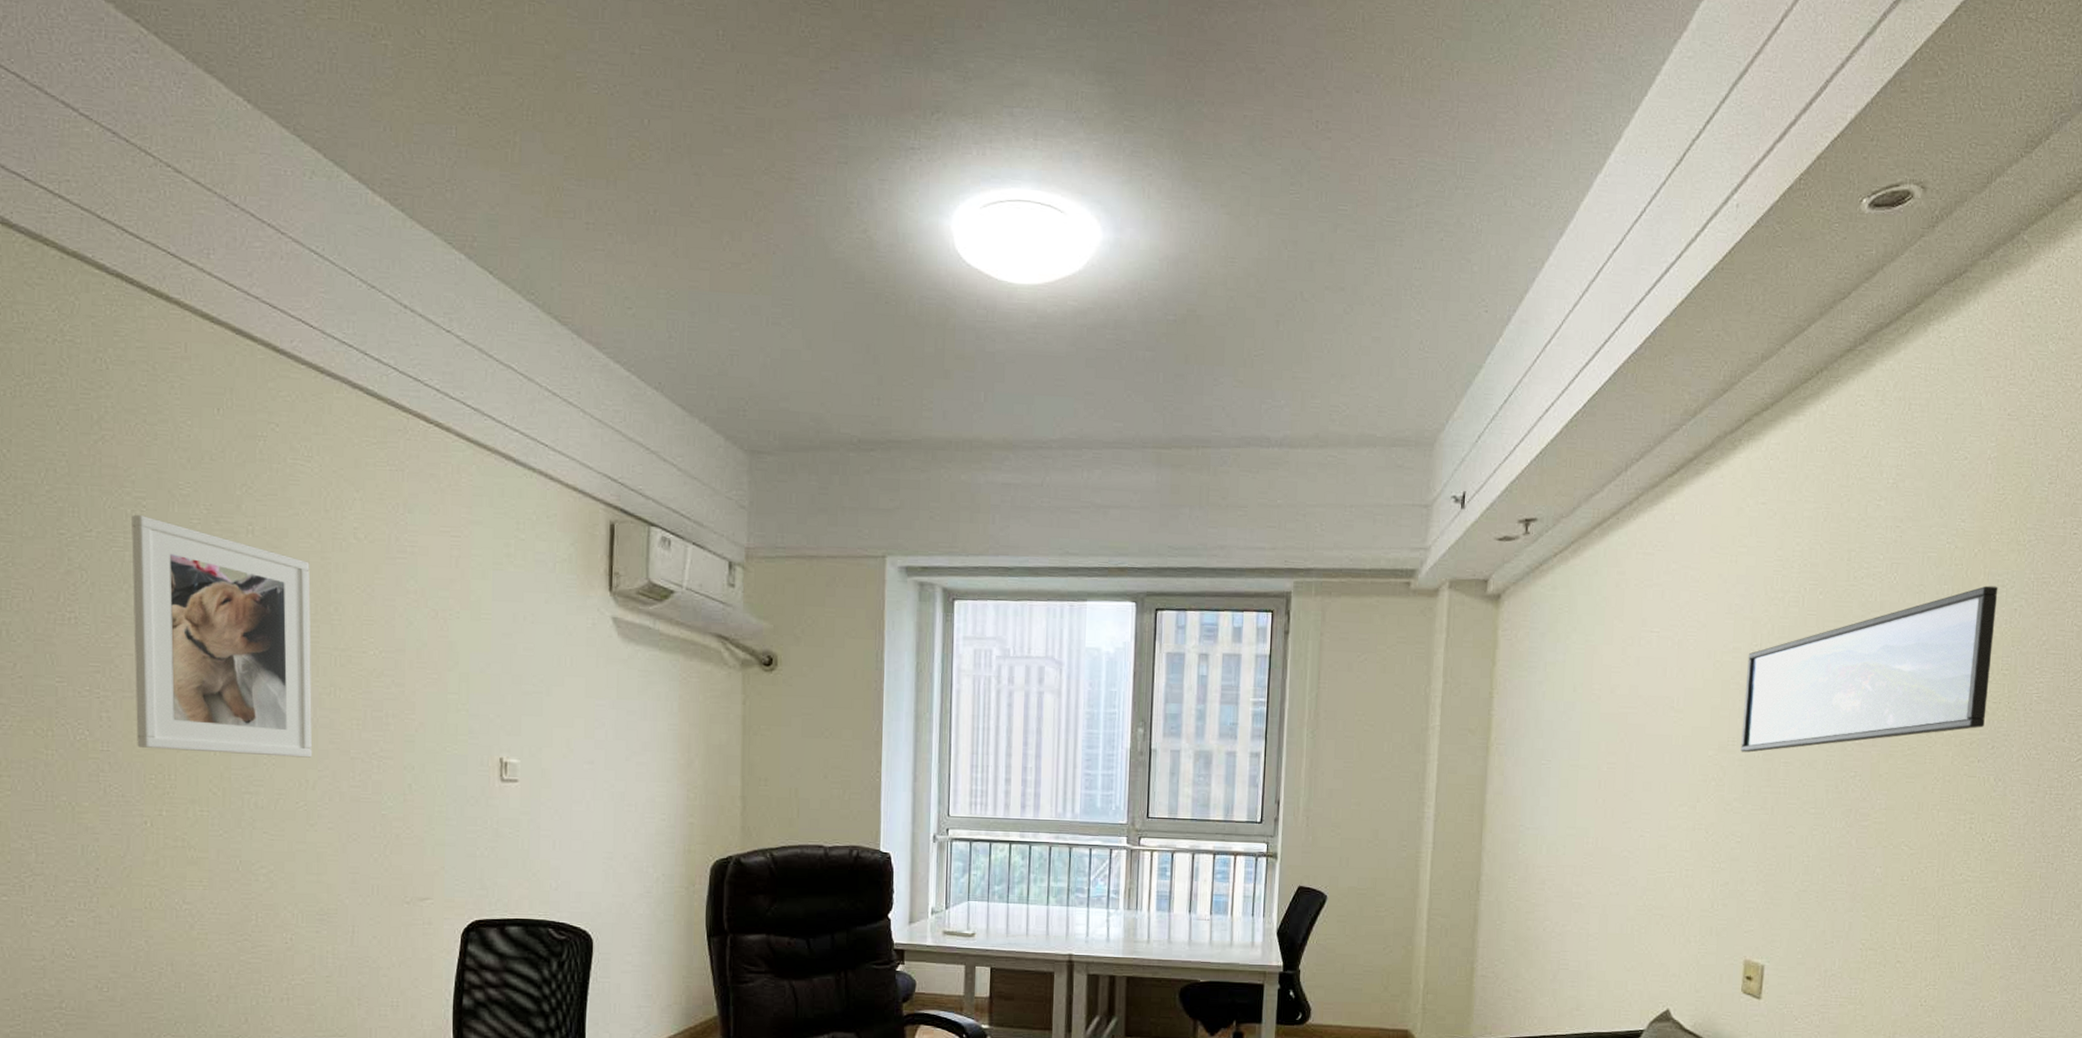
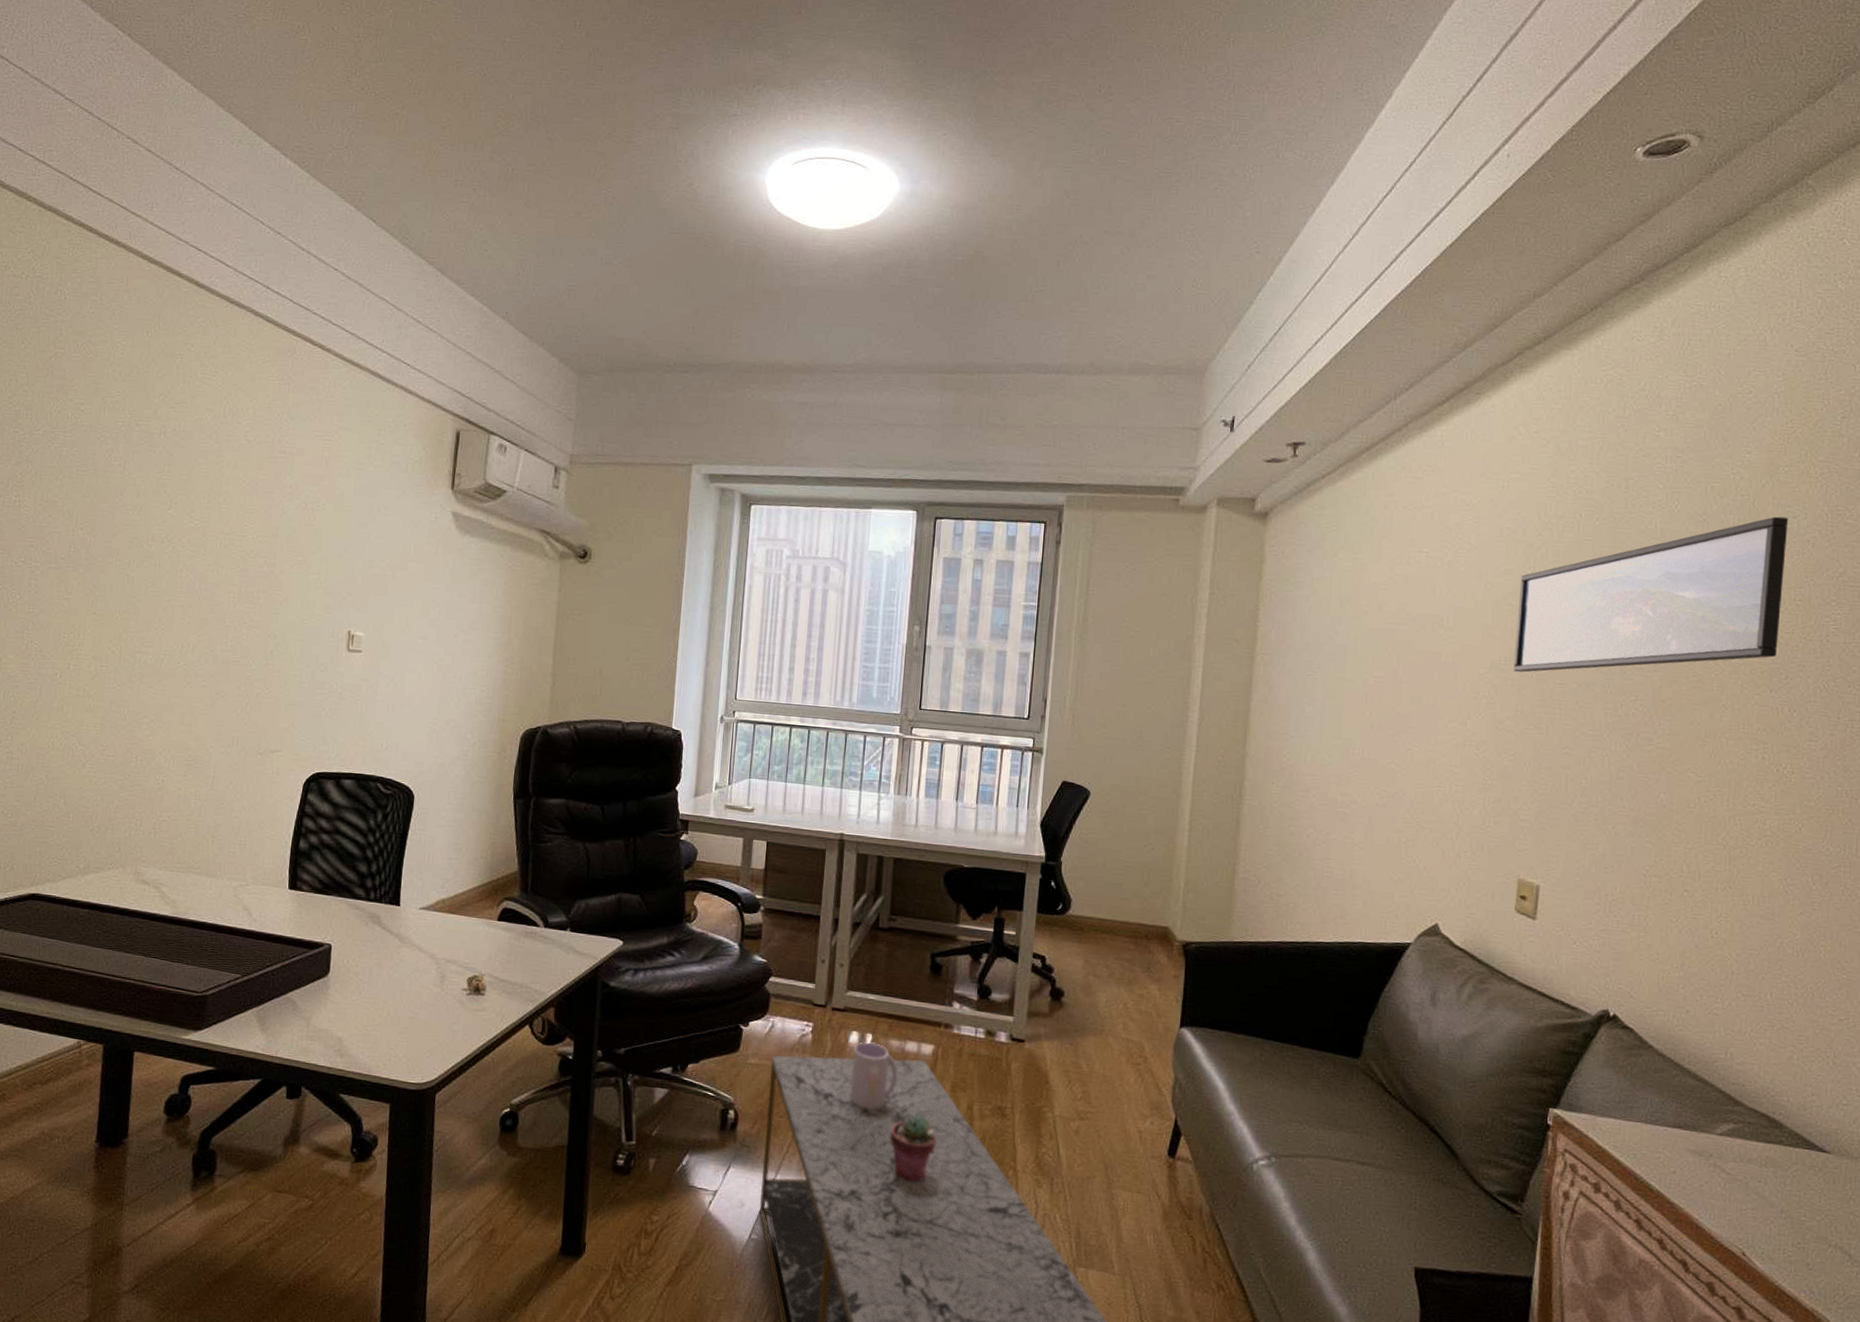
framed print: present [132,515,313,758] -> none [56,418,208,625]

